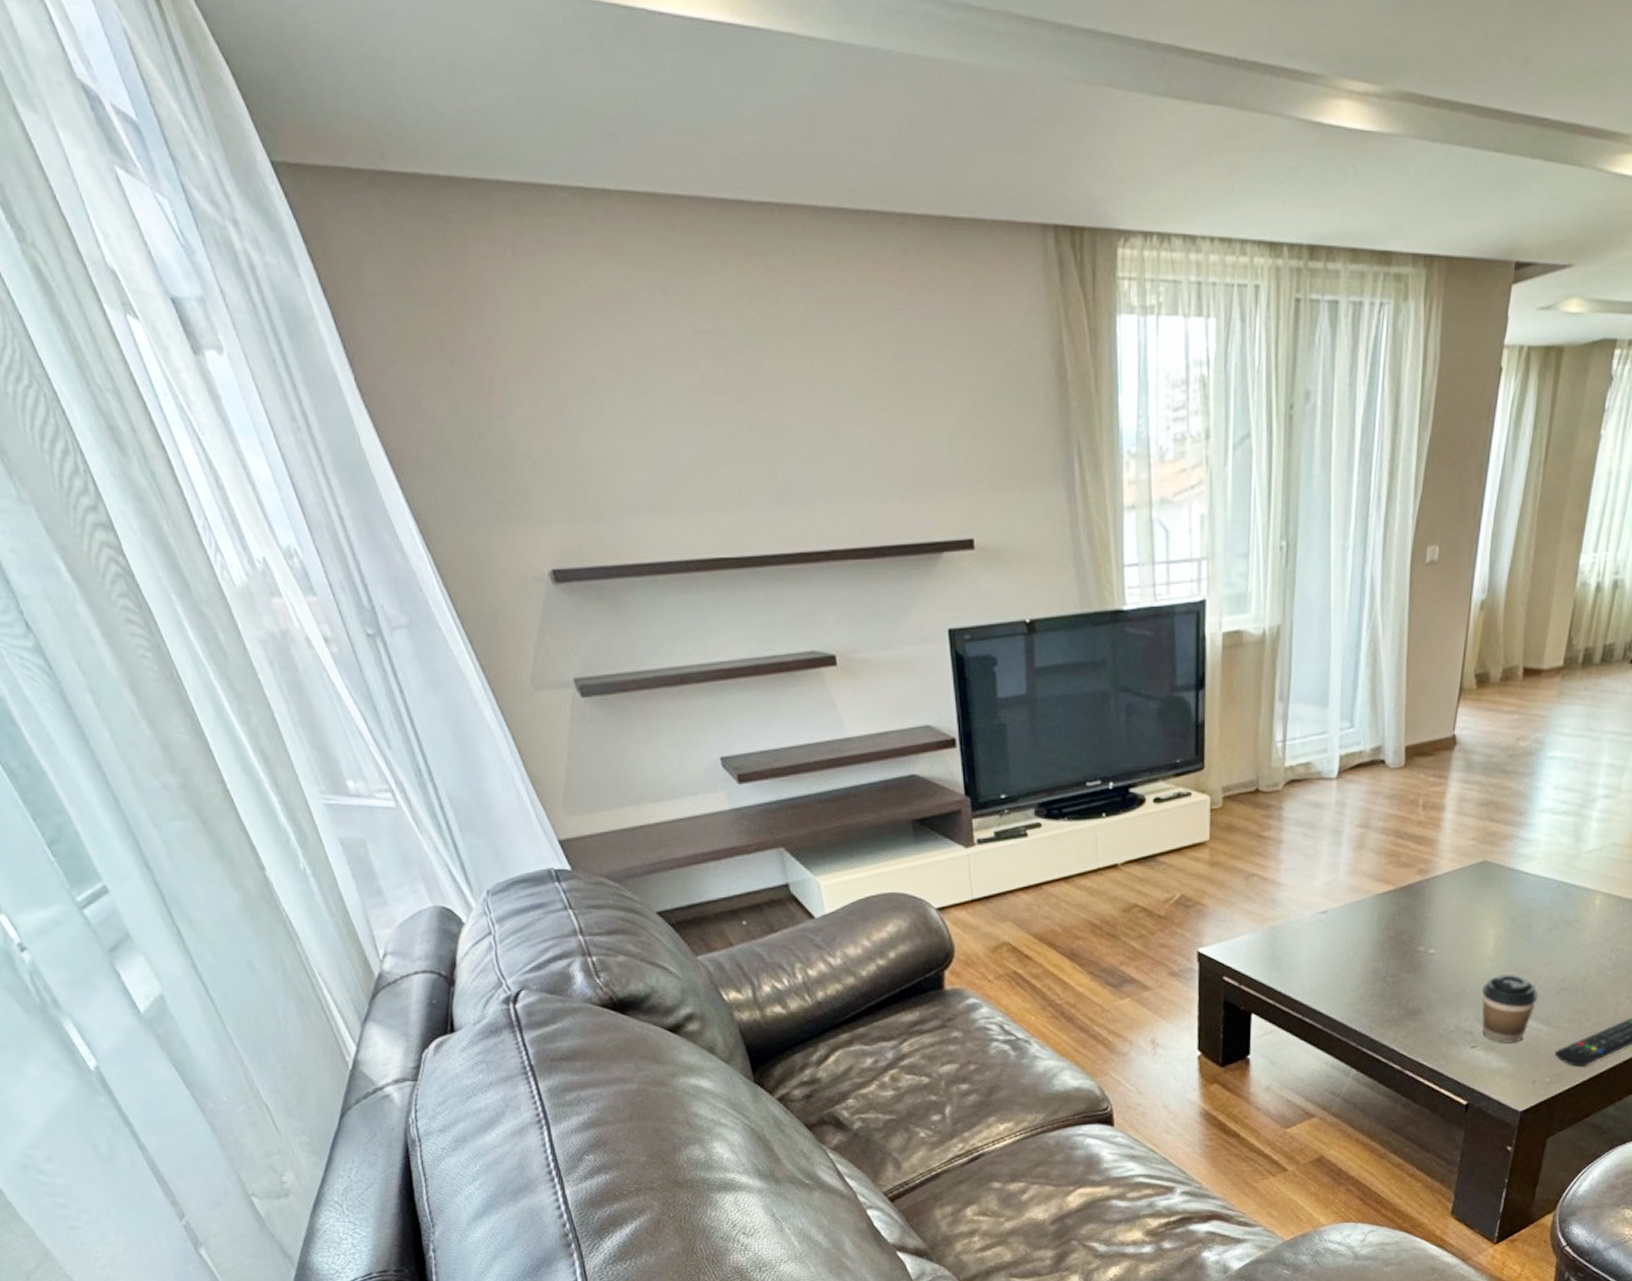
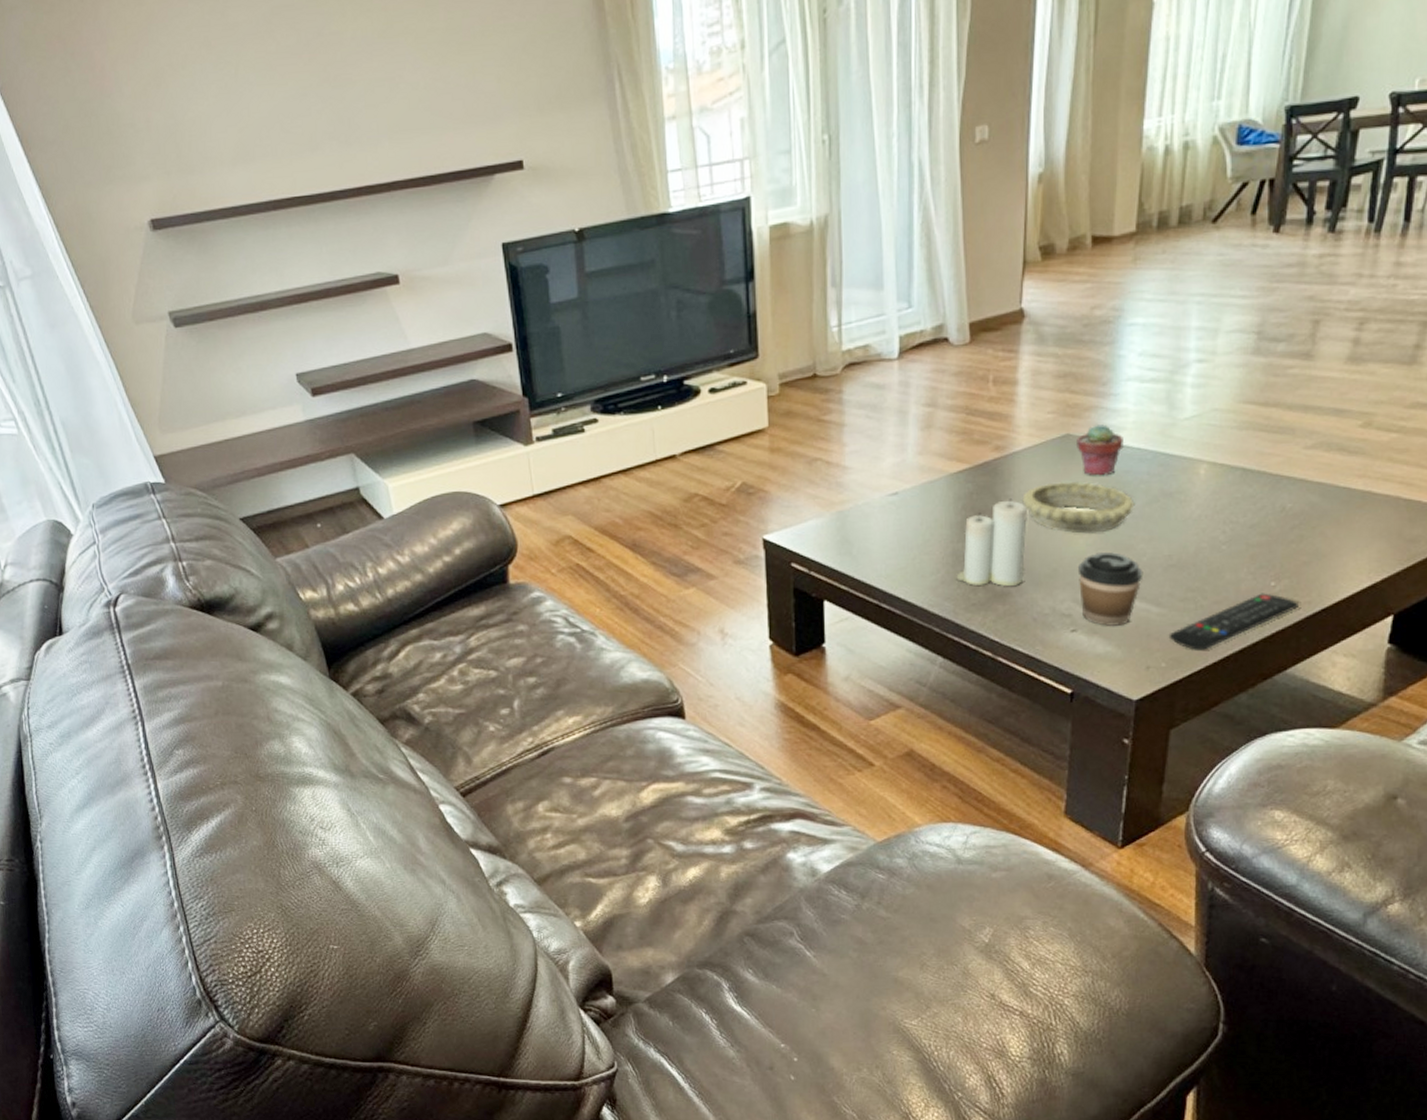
candle: none [1374,920,1444,1005] -> present [956,498,1029,587]
decorative bowl: none [1439,907,1537,956] -> present [1022,481,1135,534]
potted succulent: none [1491,853,1533,902] -> present [1075,424,1124,476]

